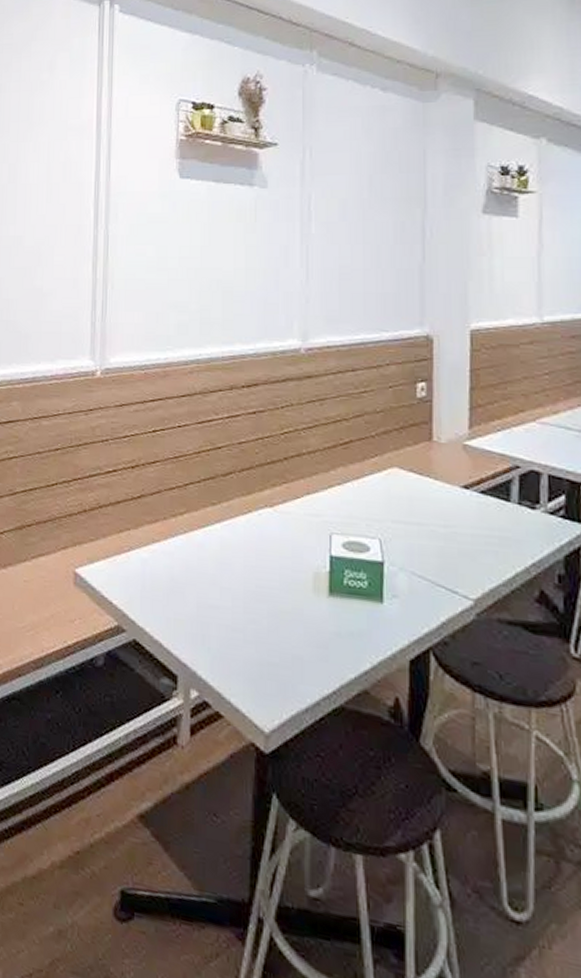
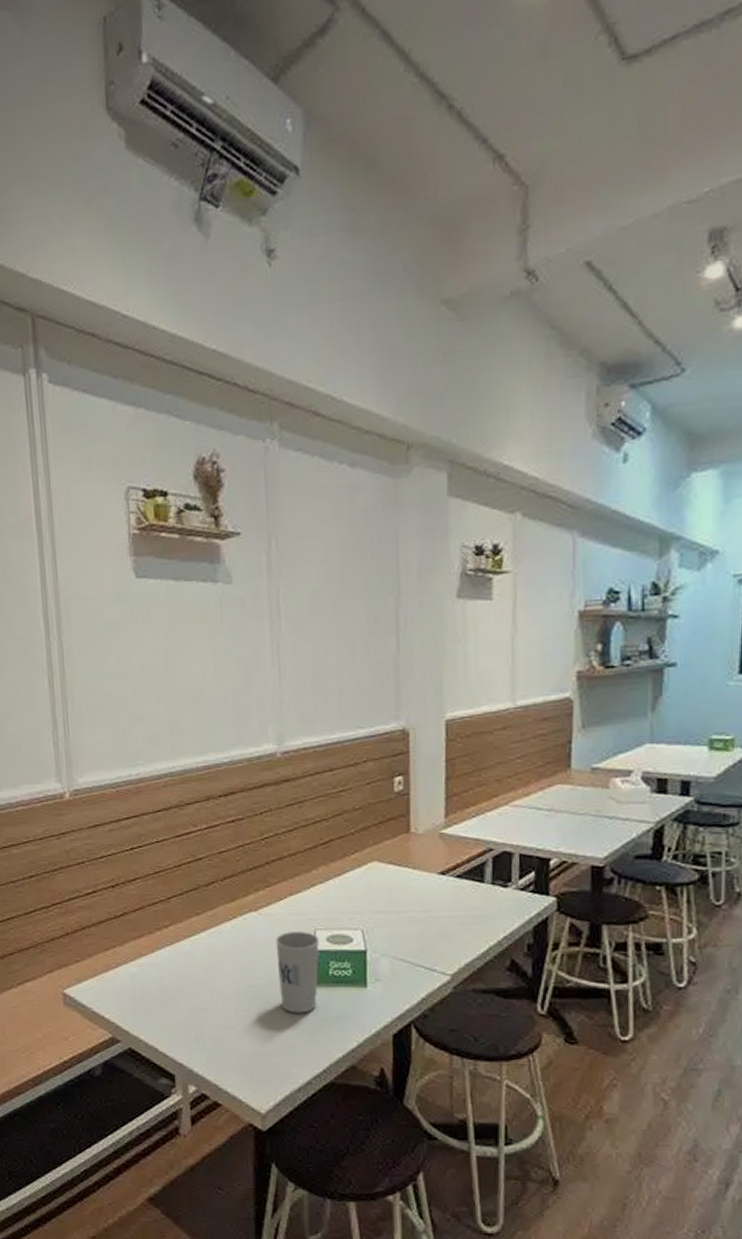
cup: none [290,533,334,624] -> present [275,932,319,1014]

